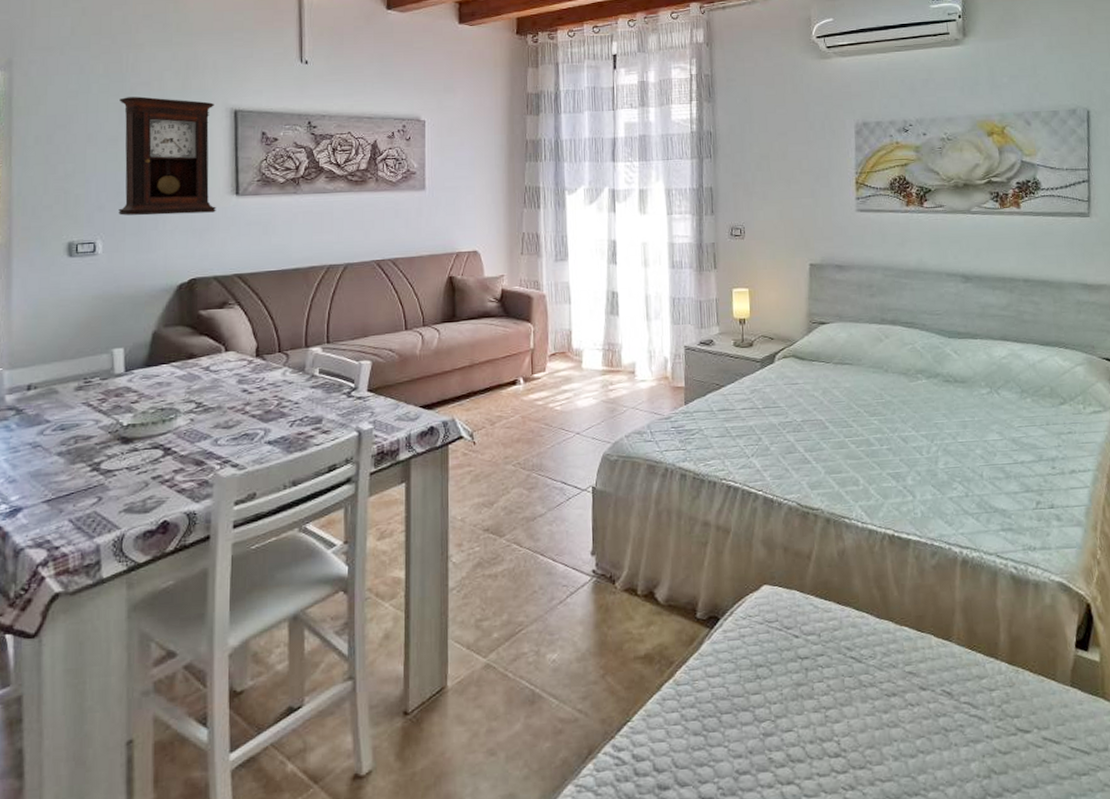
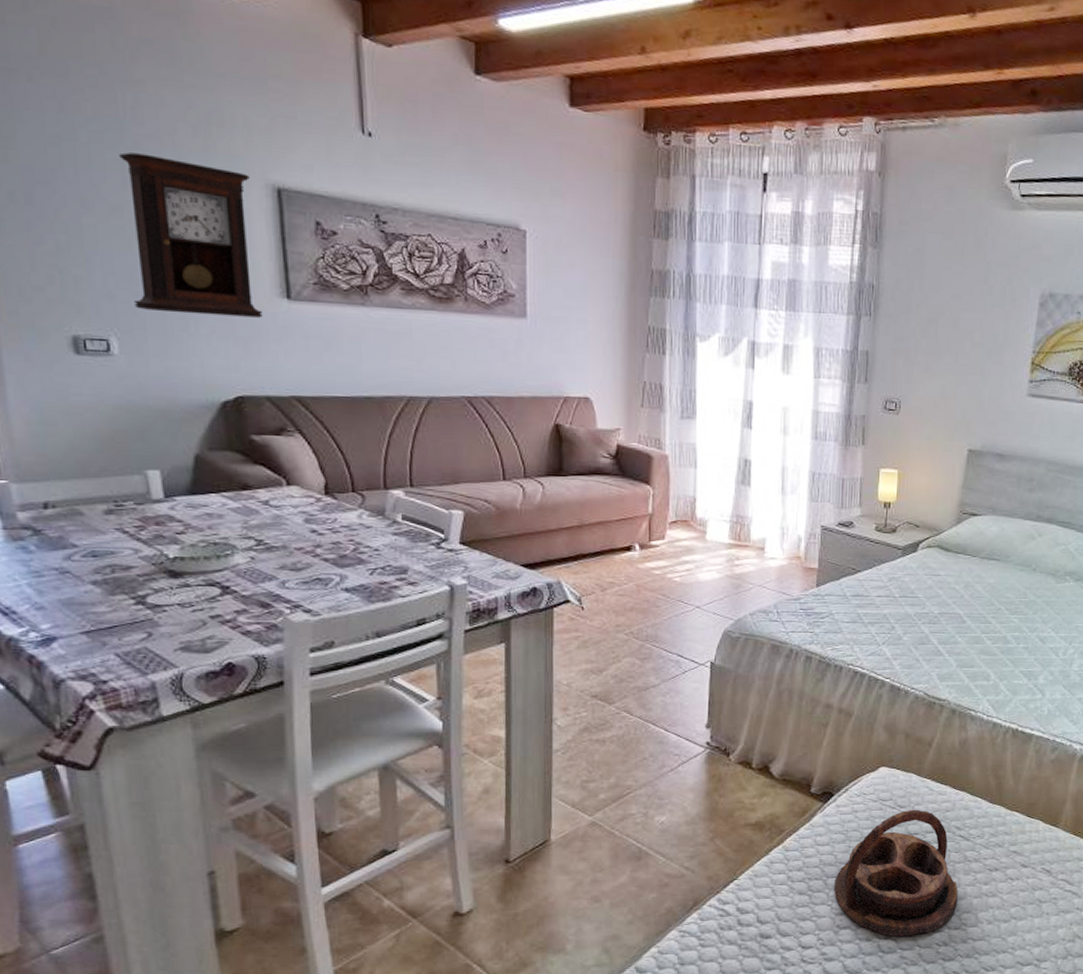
serving tray: none [729,629,859,782] -> present [834,809,958,937]

